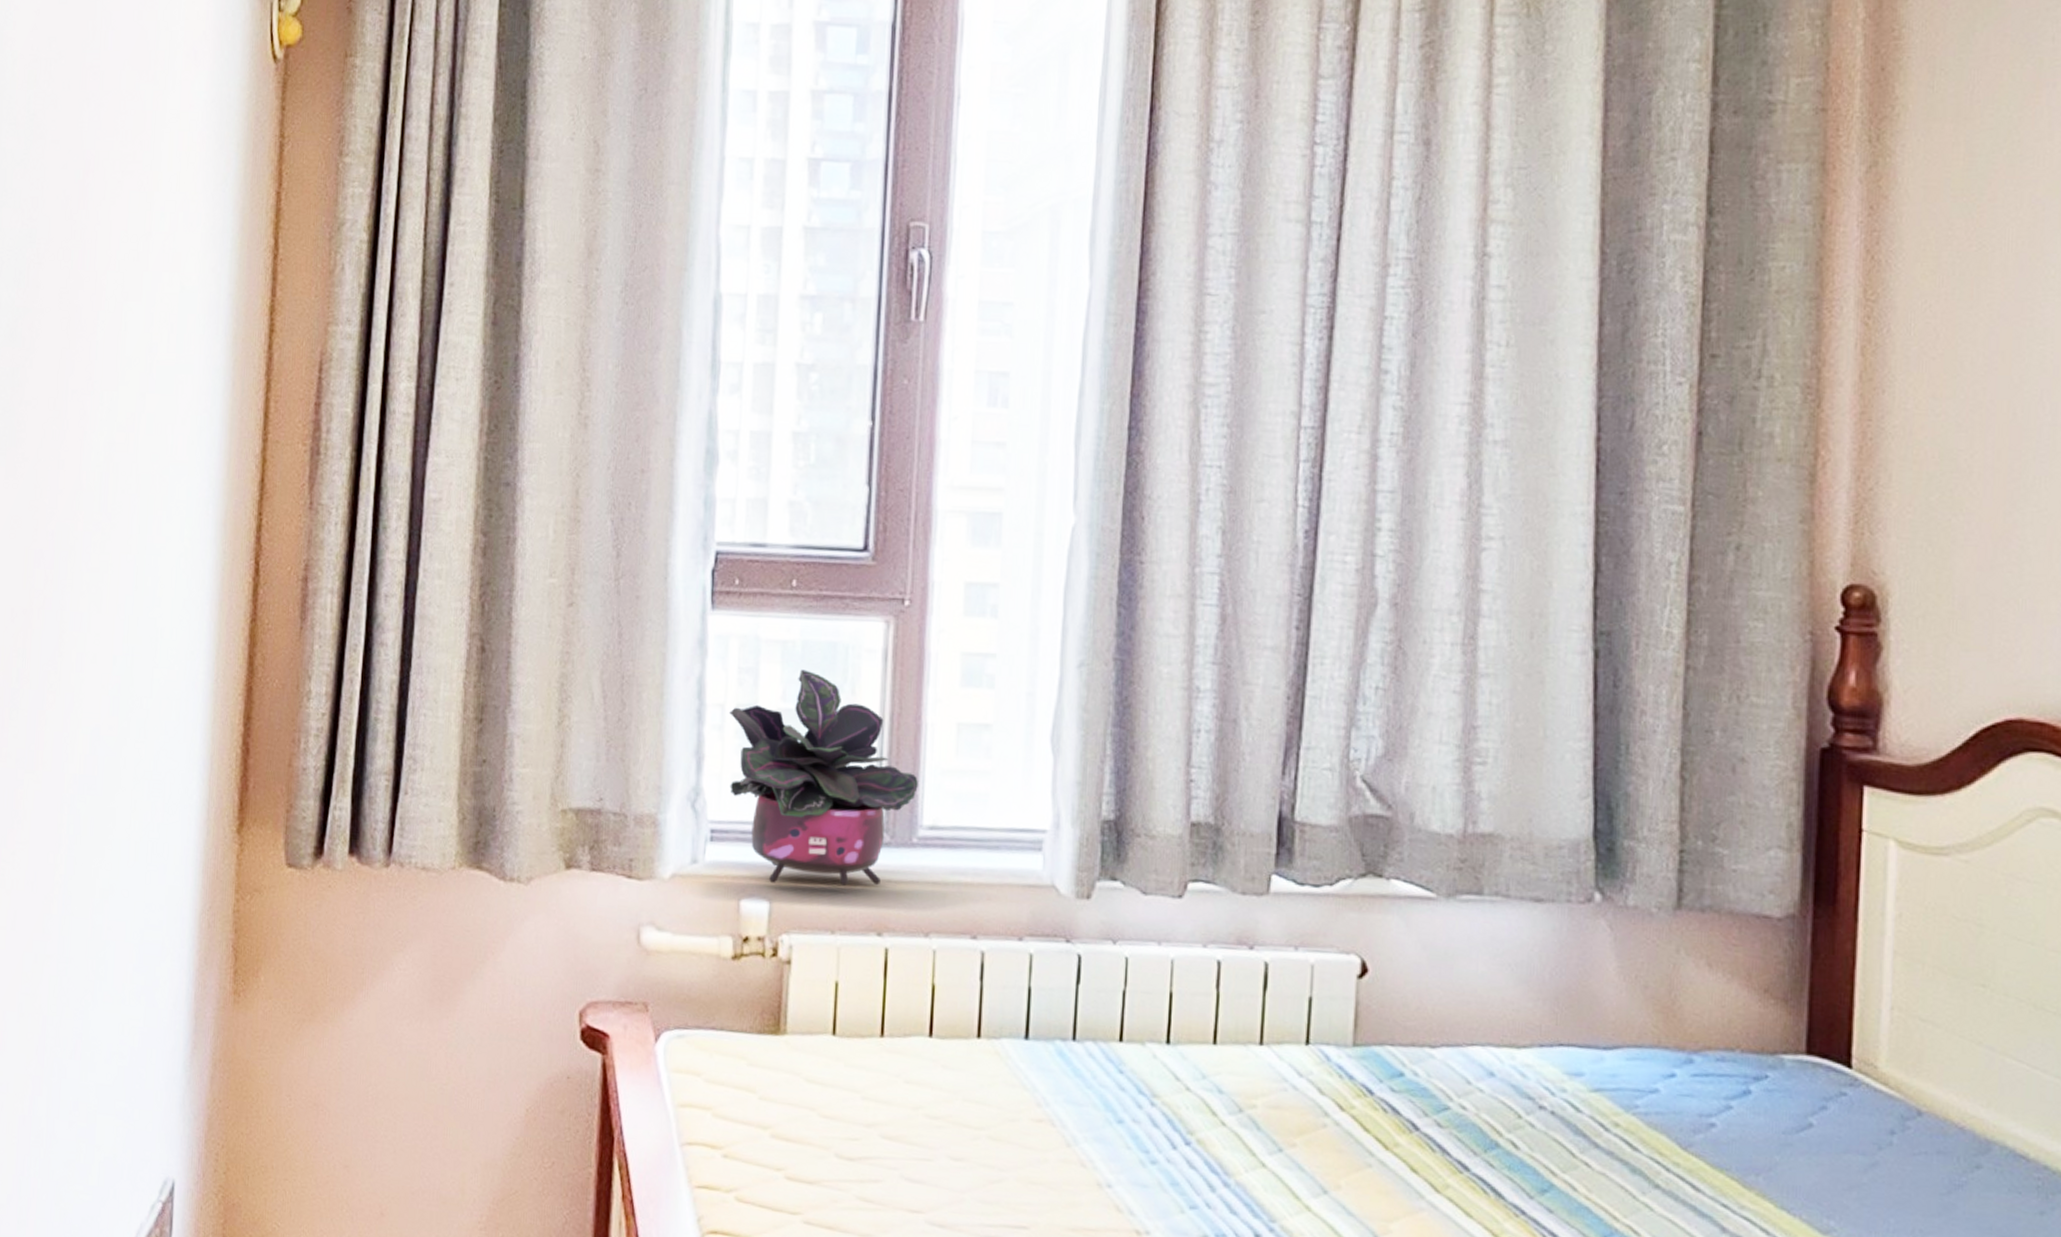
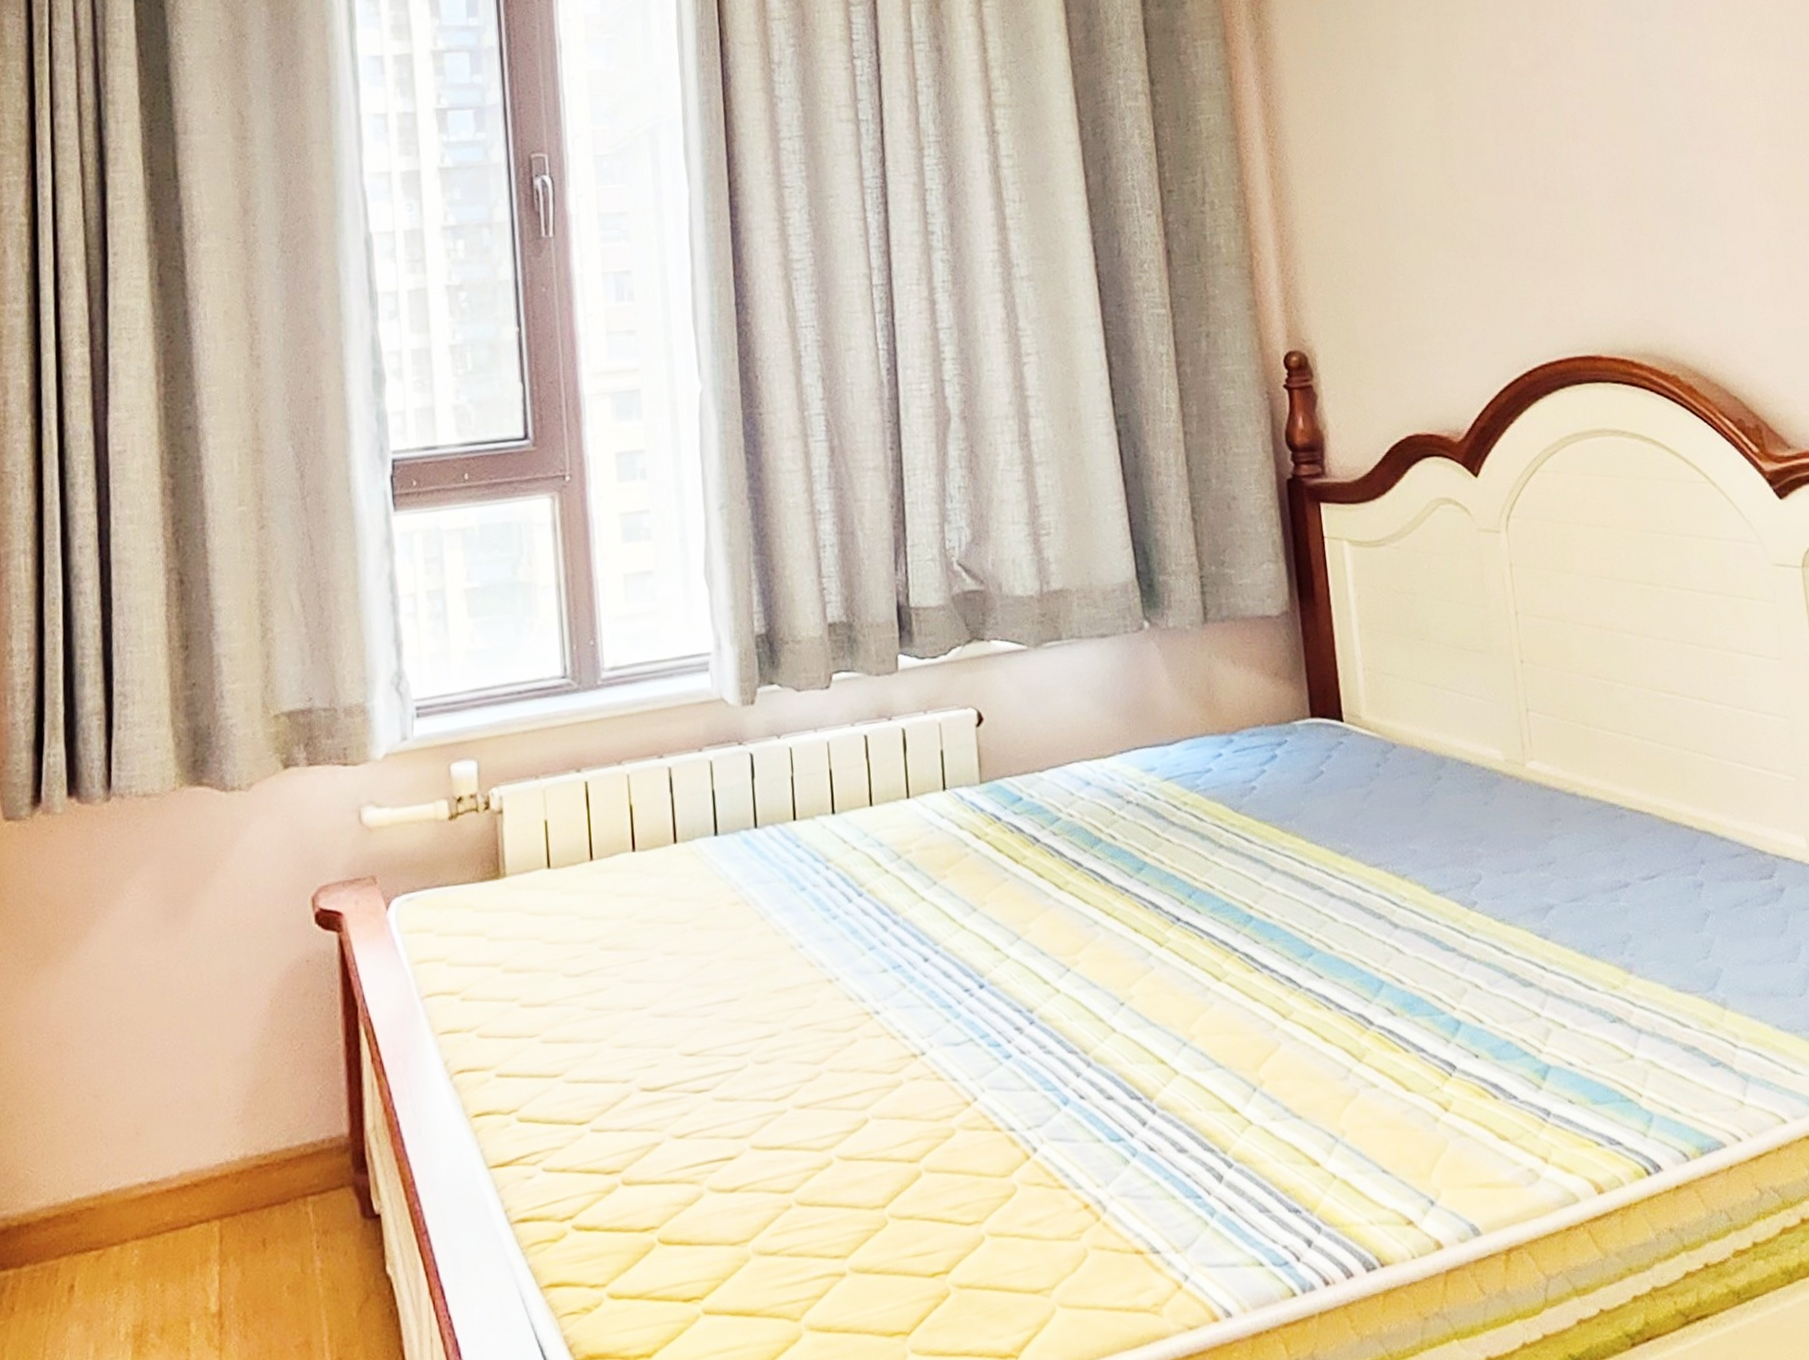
potted plant: present [728,669,918,886] -> none [420,550,597,744]

